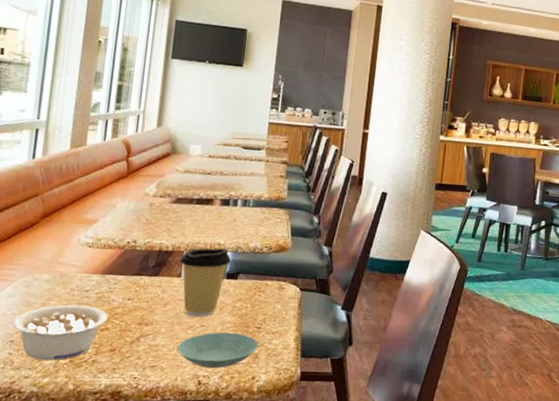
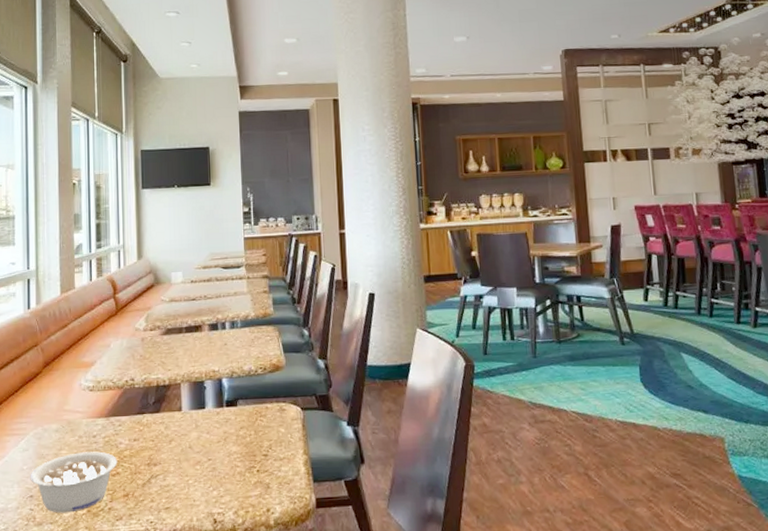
saucer: present [177,332,259,368] -> none [188,463,268,504]
coffee cup: present [179,248,232,318] -> none [177,374,228,452]

